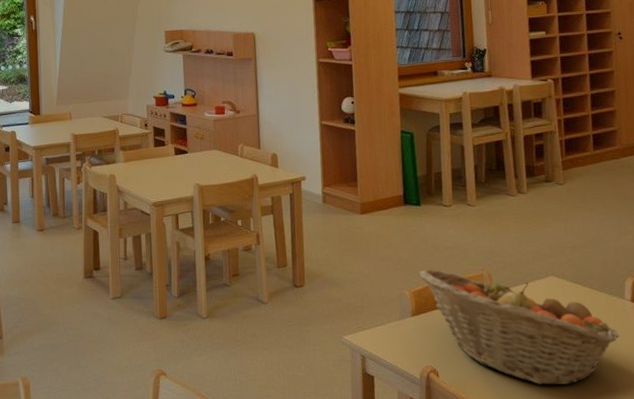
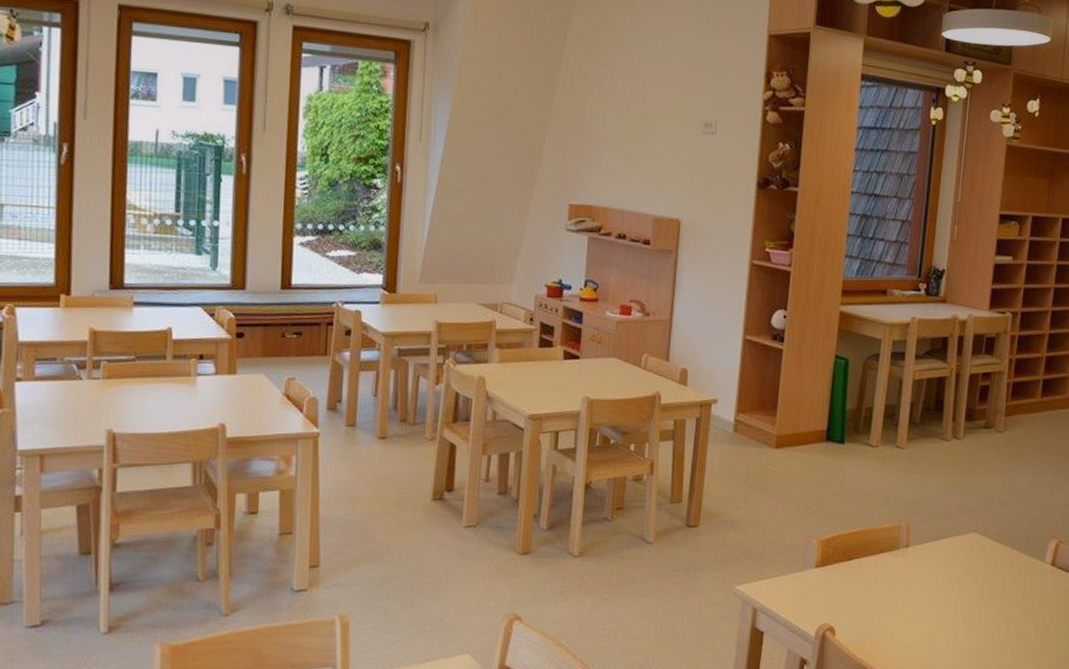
fruit basket: present [418,269,620,385] -> none [830,516,1033,650]

